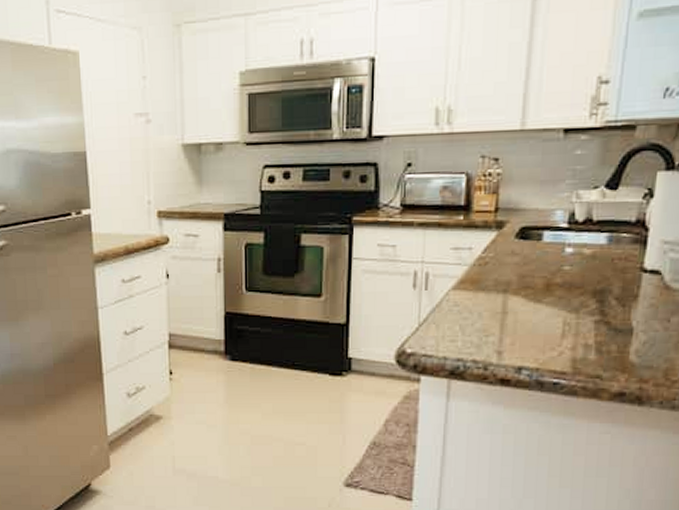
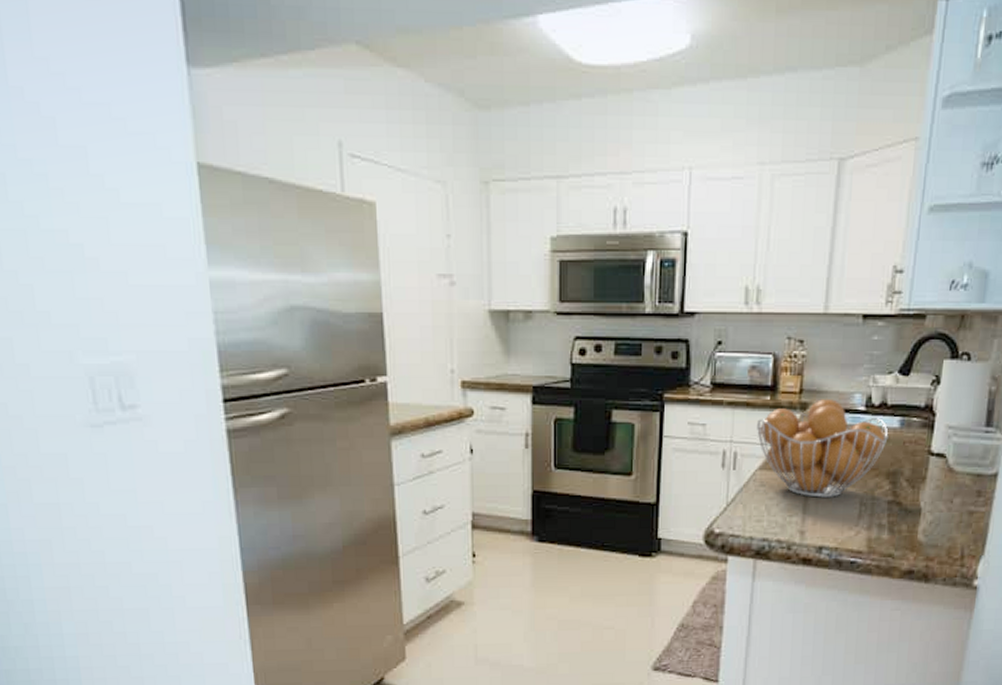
fruit basket: none [450,217,595,317] -> present [757,399,889,498]

